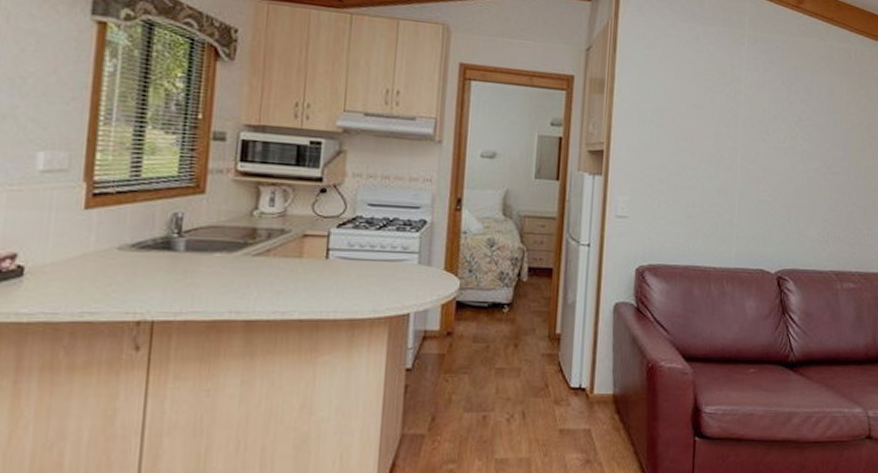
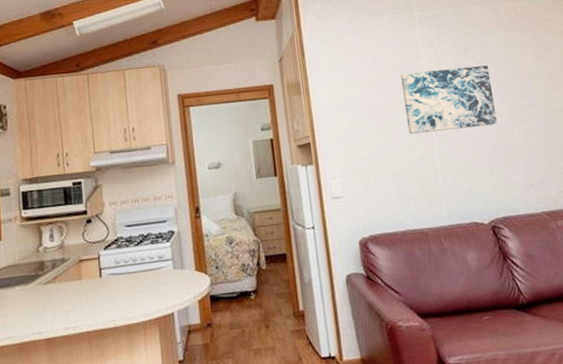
wall art: none [712,95,810,171] -> present [400,65,497,134]

